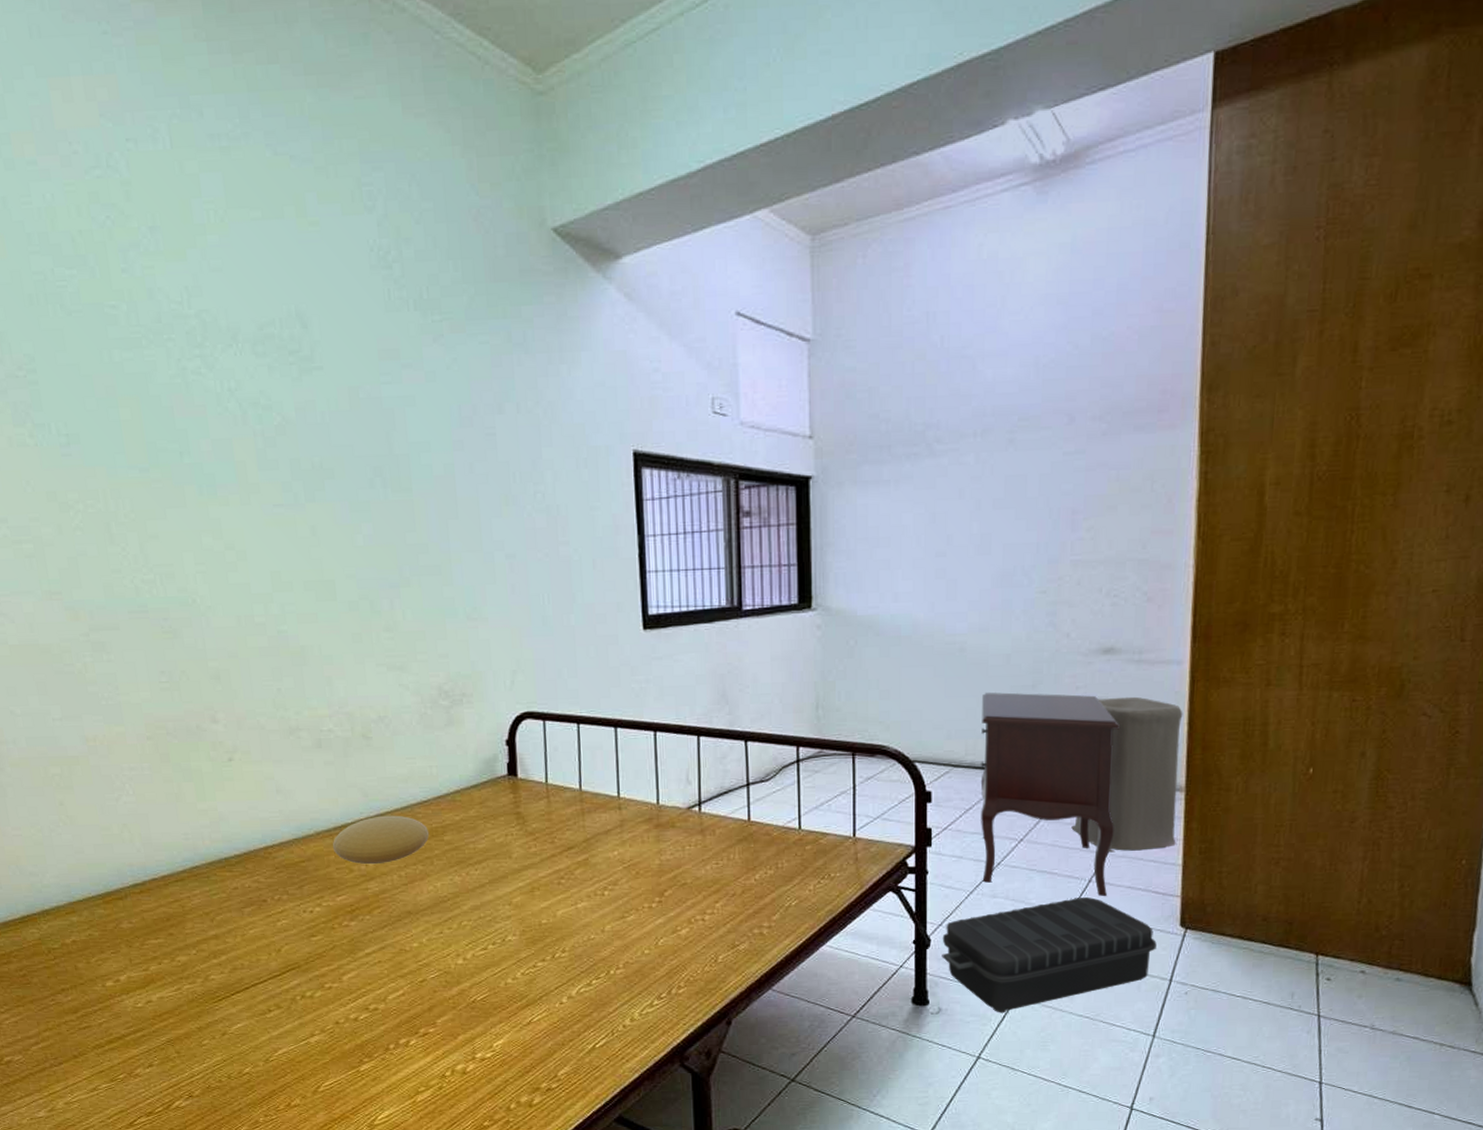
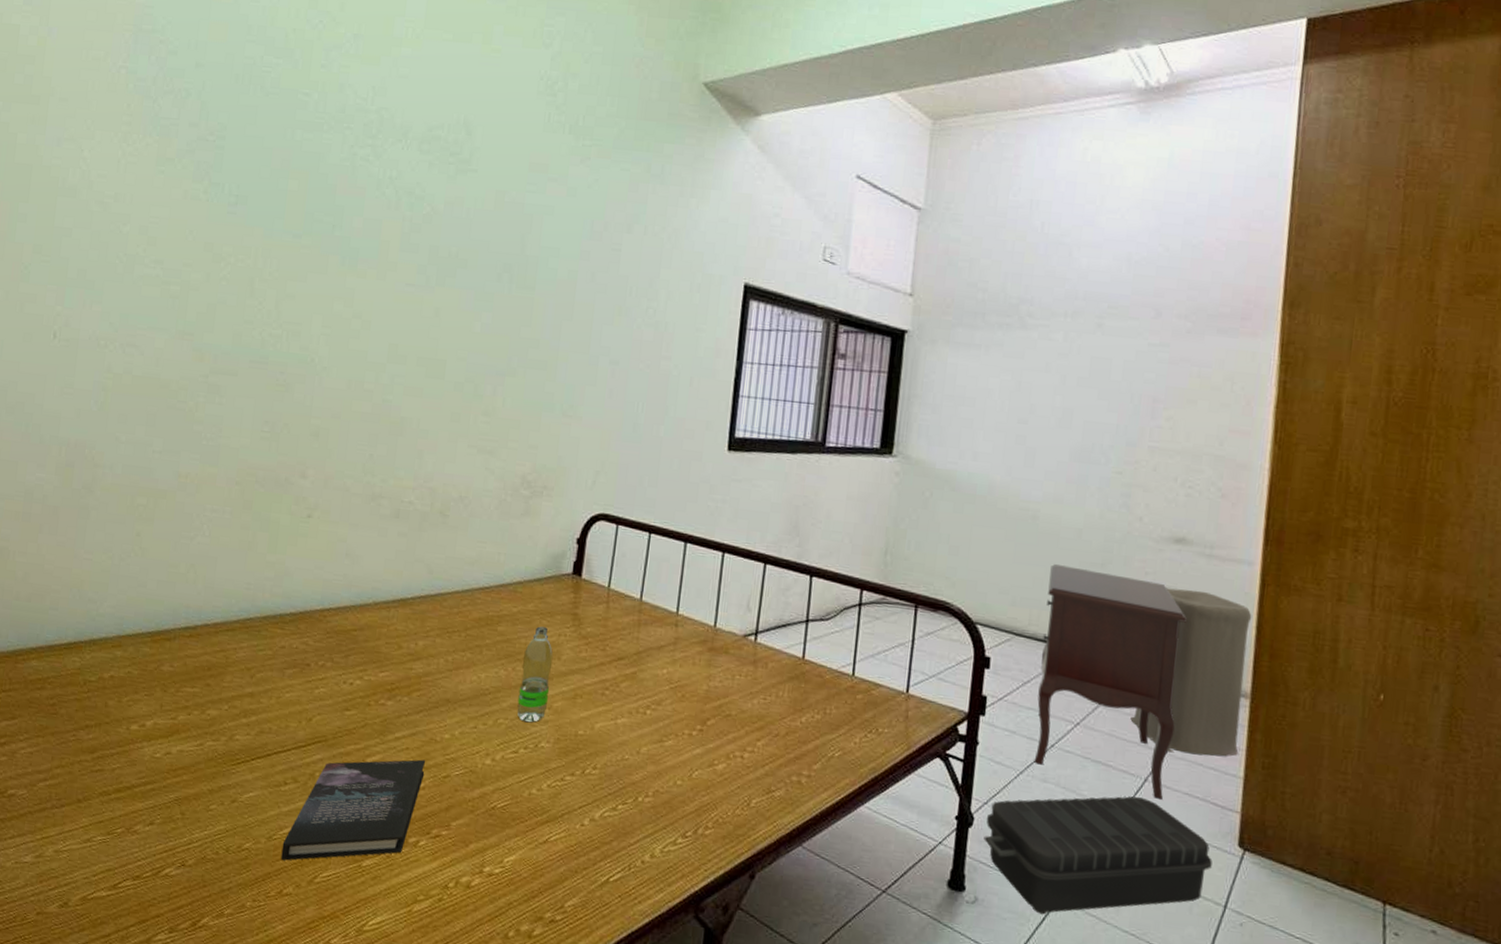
book: none [280,969,402,1077] -> present [281,759,426,861]
cushion: present [332,815,430,865] -> none [386,595,485,645]
bottle: none [474,830,507,921] -> present [517,626,554,723]

